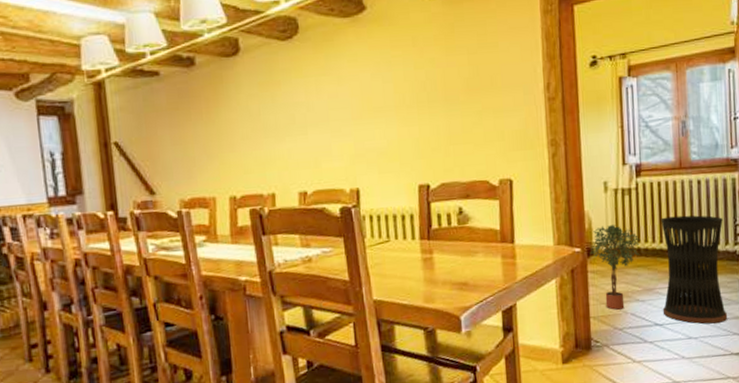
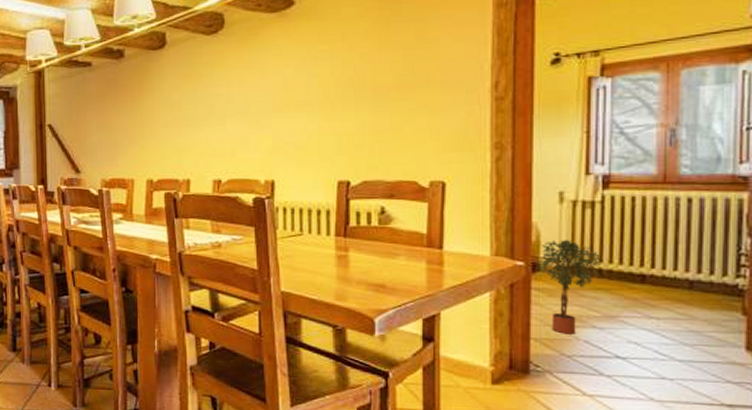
umbrella stand: present [661,215,728,324] -> none [627,237,721,366]

